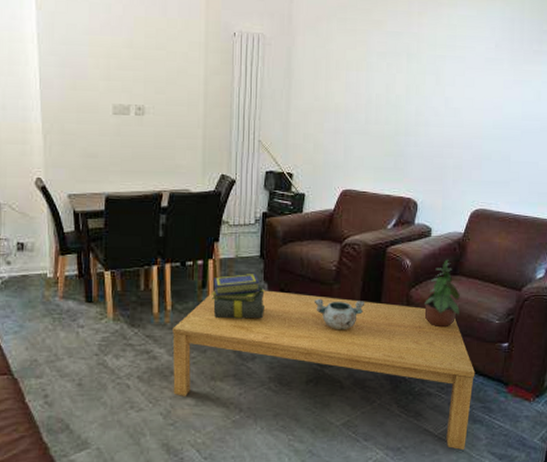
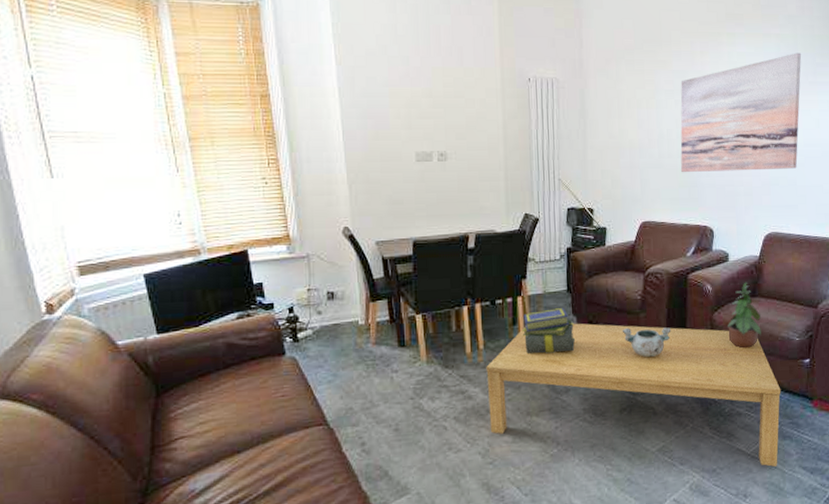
wall art: none [387,18,528,143] -> present [680,53,802,173]

